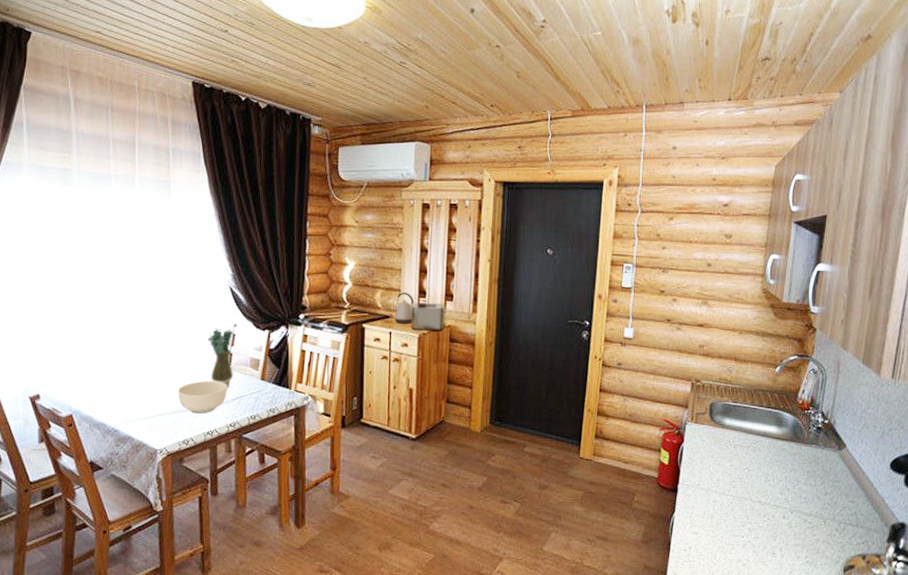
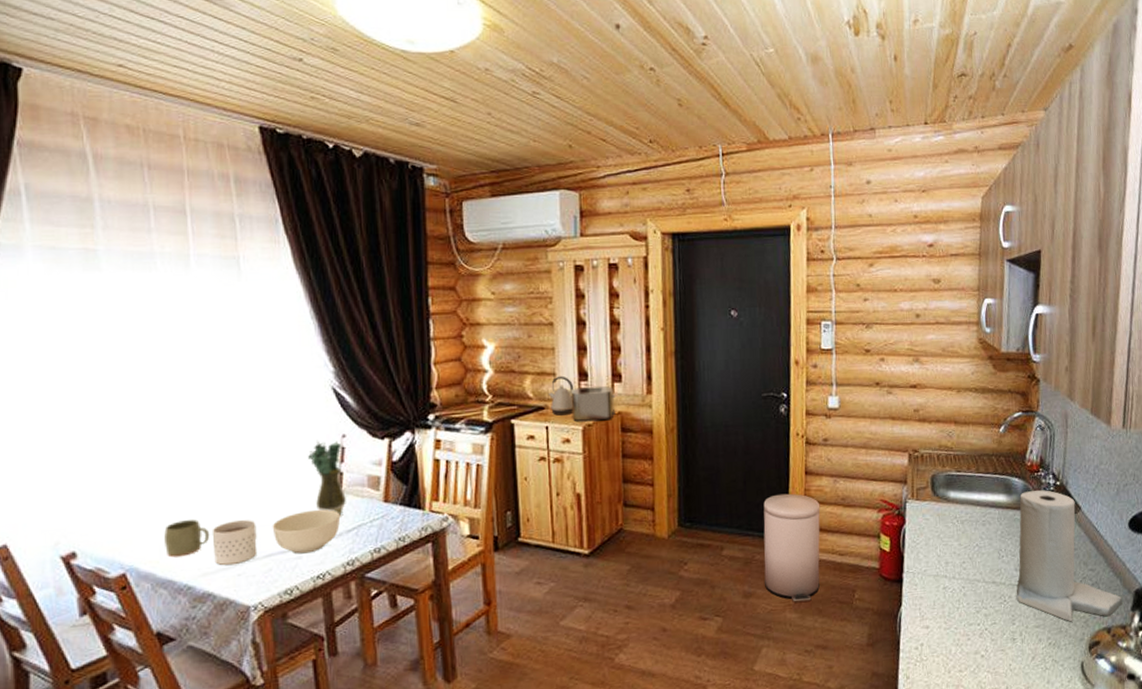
mug: none [101,379,133,406] -> present [164,520,210,557]
mug: none [134,382,167,416] -> present [212,519,258,565]
pedal bin: none [558,406,611,498] -> present [763,493,821,602]
paper towel: none [779,426,879,545] -> present [1016,490,1123,622]

